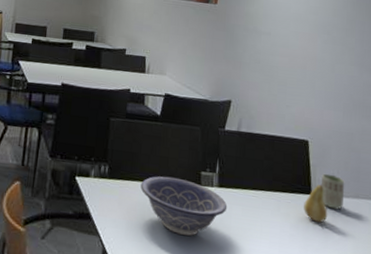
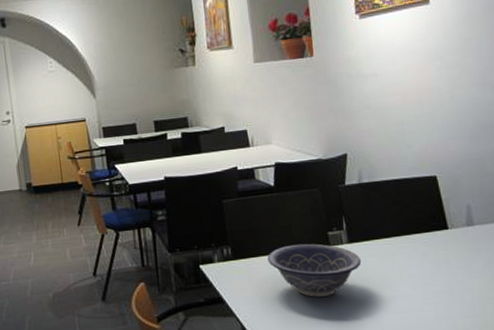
fruit: present [304,184,328,223] -> none [441,217,469,255]
cup: present [321,173,345,210] -> none [455,204,484,239]

